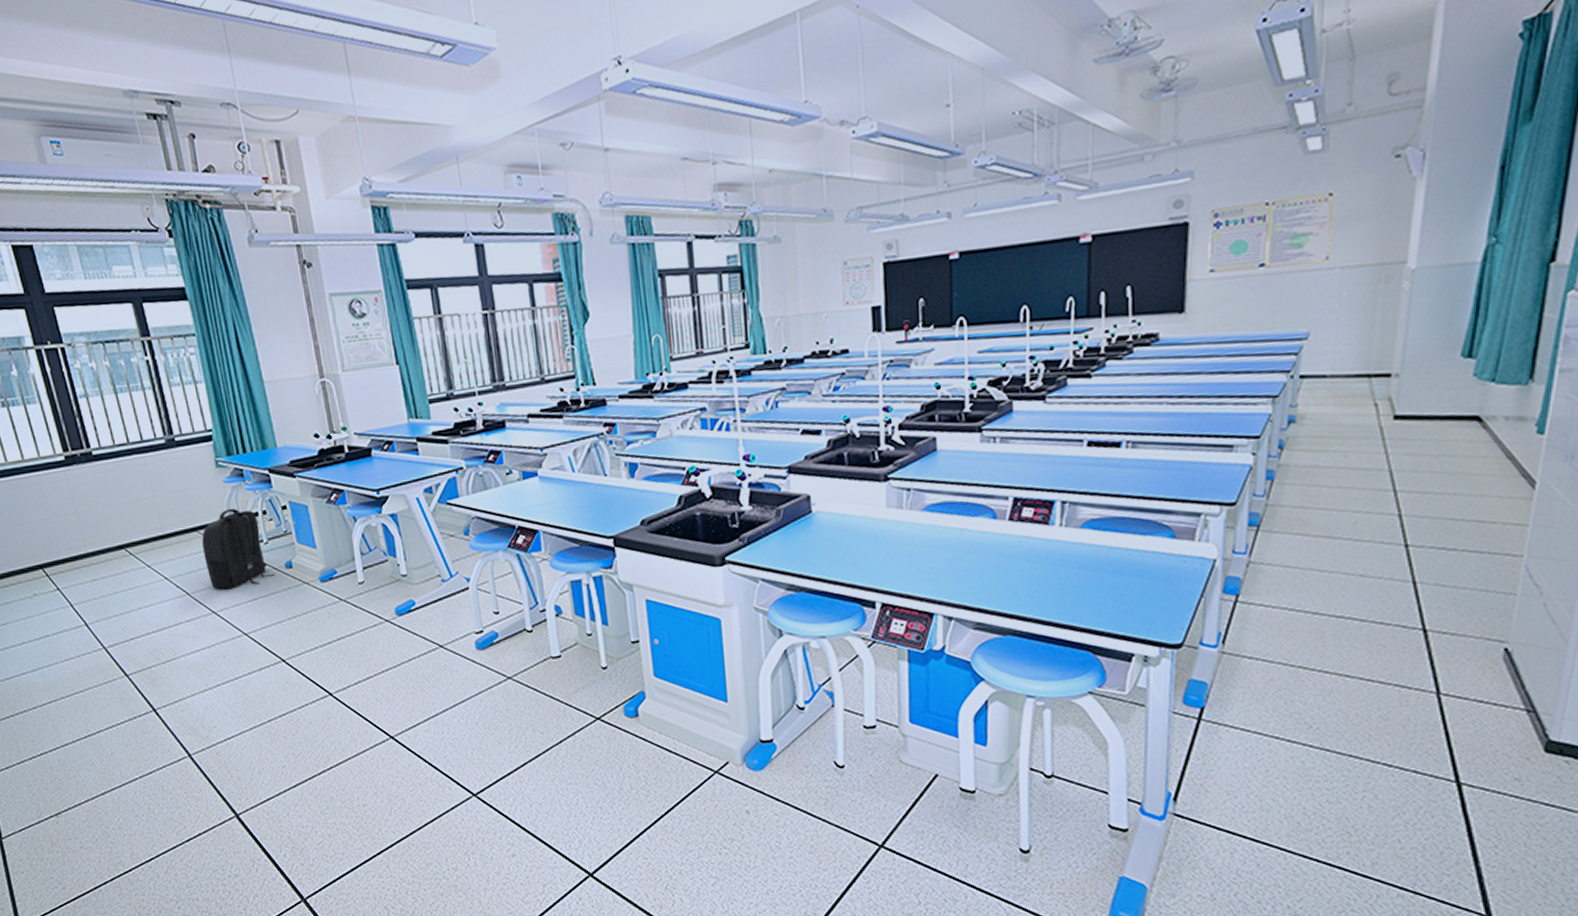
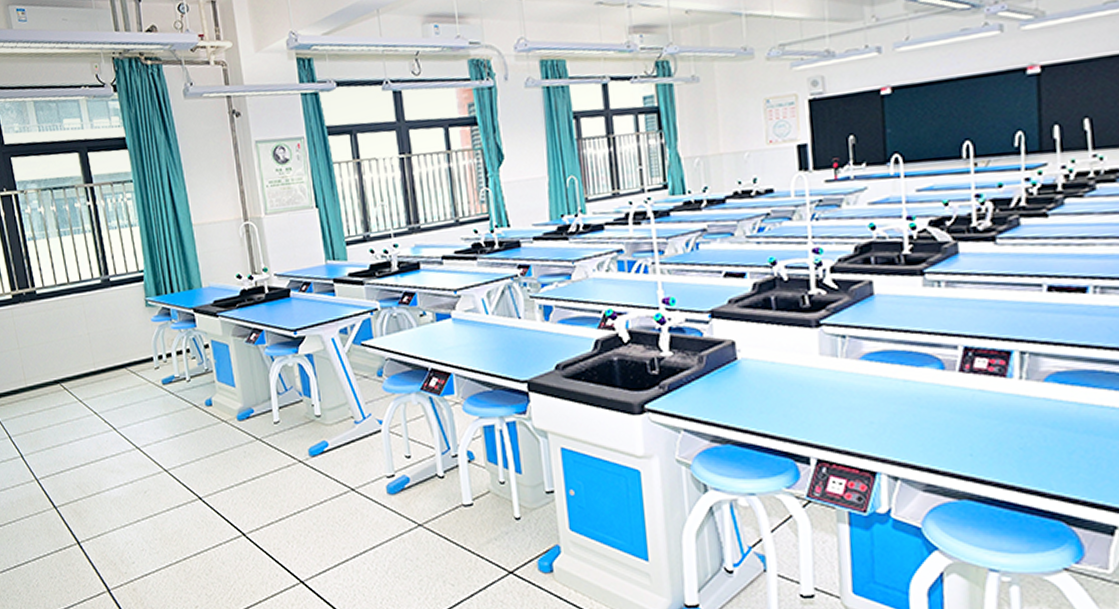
backpack: present [201,508,276,590] -> none [129,346,196,426]

